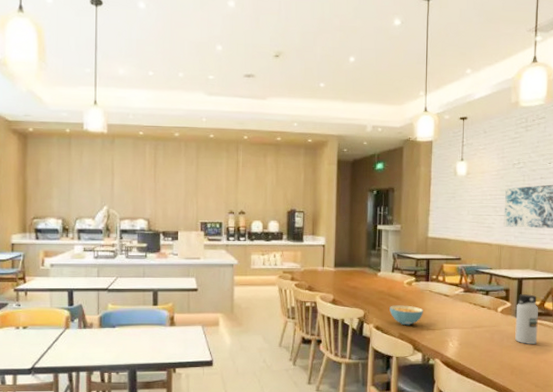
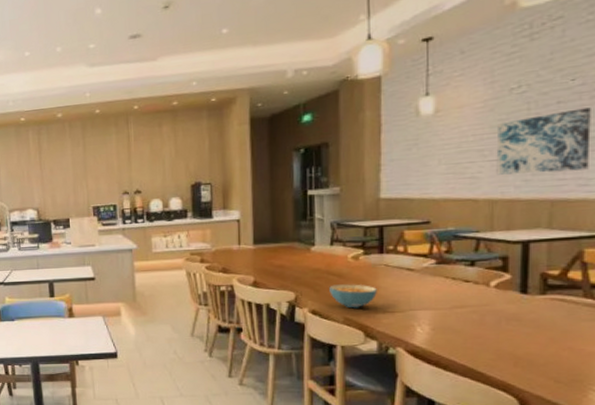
water bottle: present [515,294,538,345] -> none [519,261,557,328]

